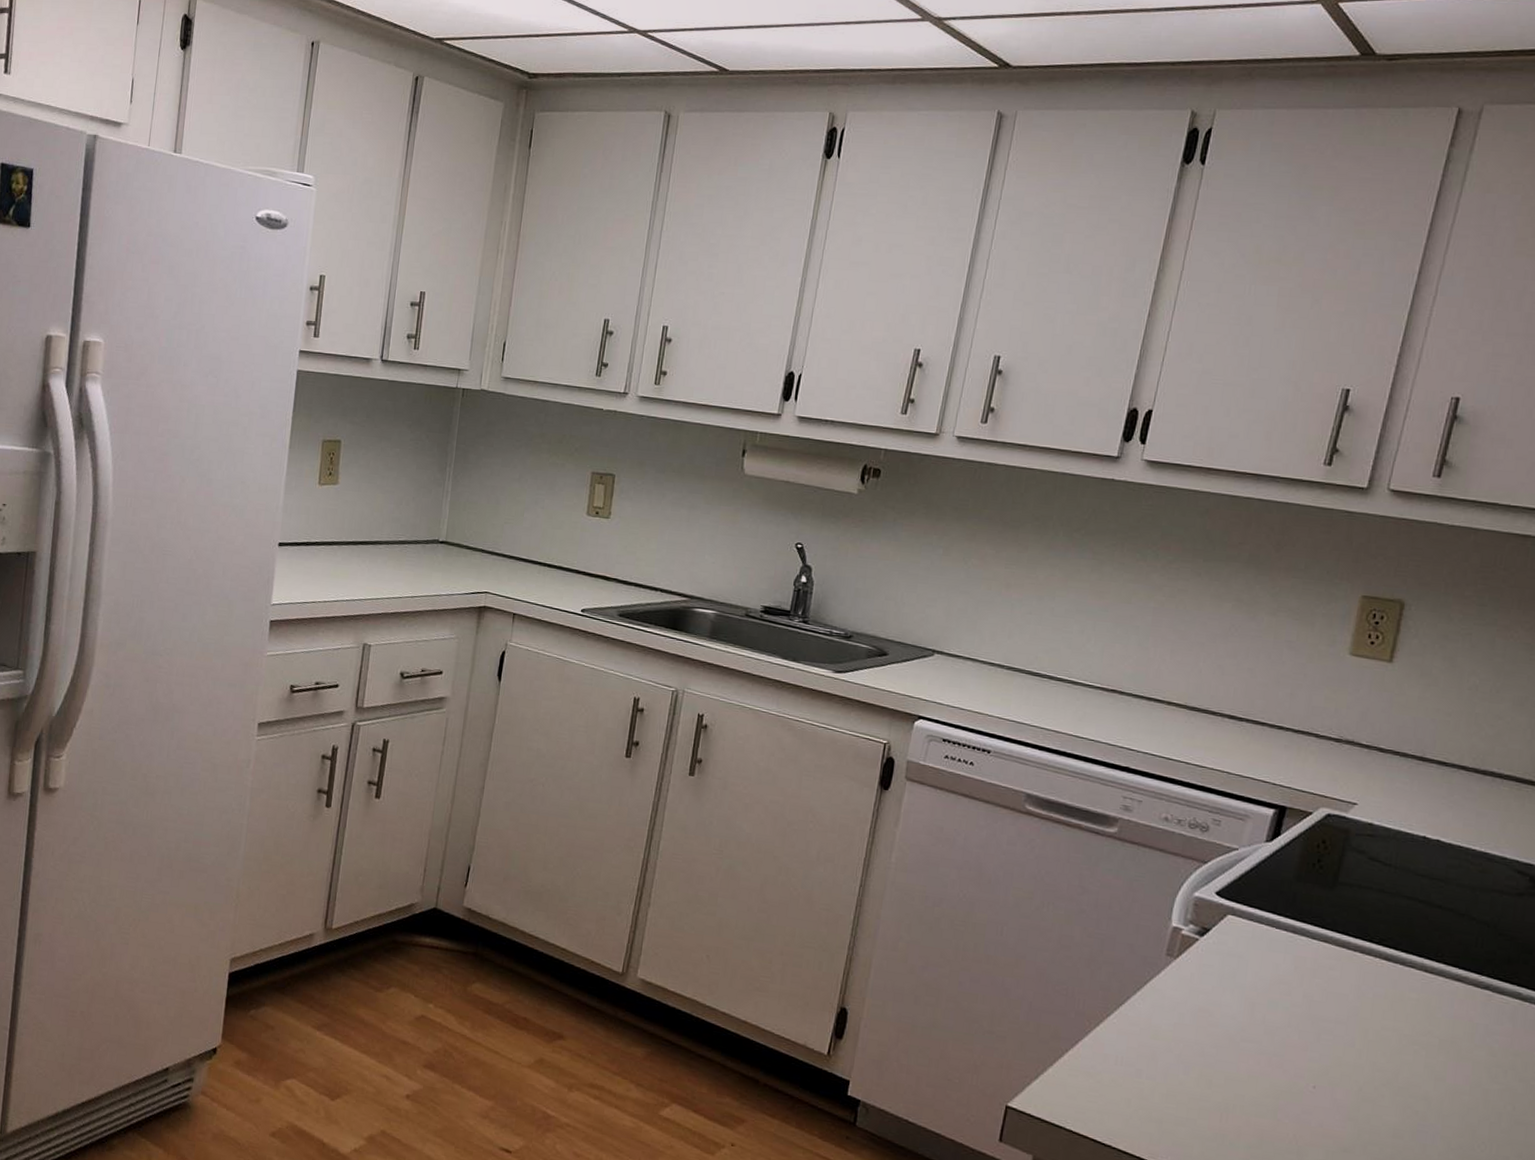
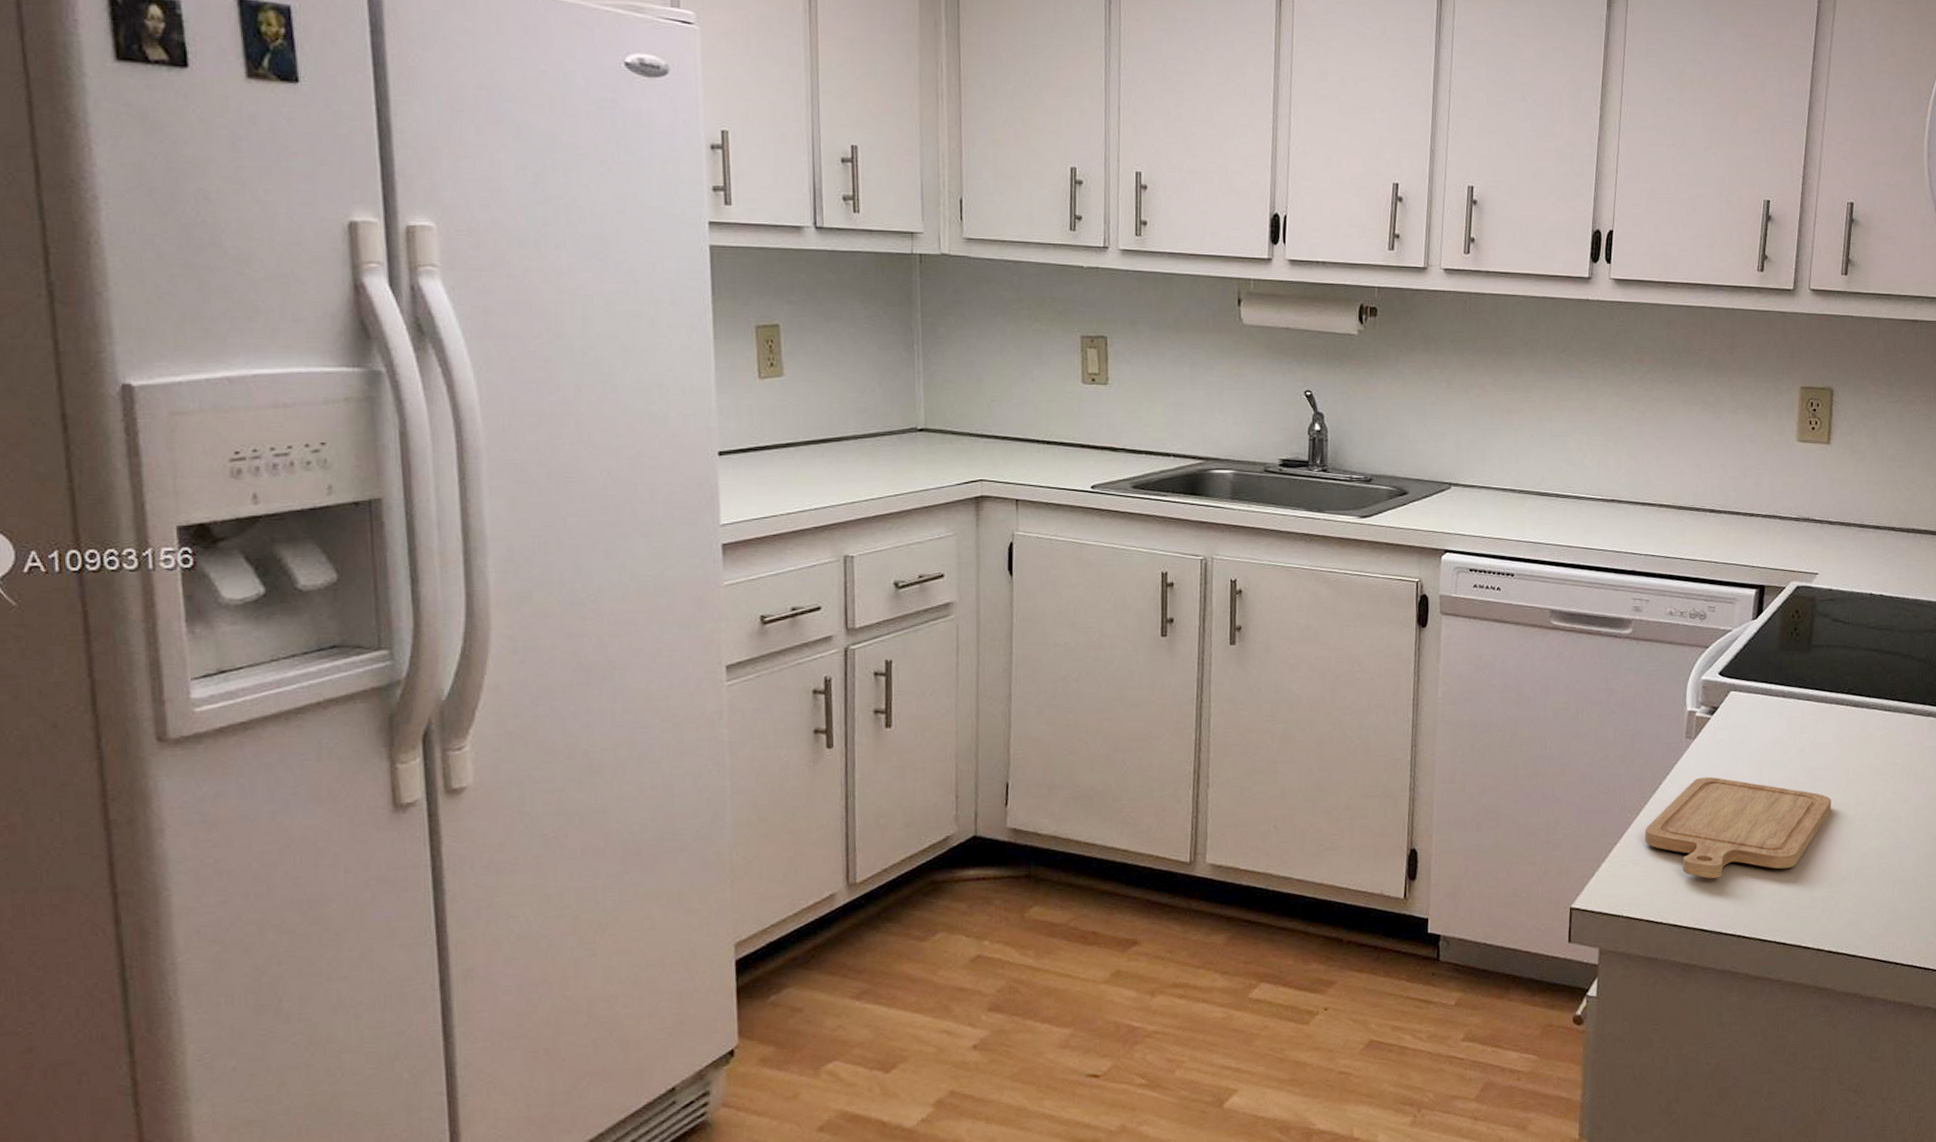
chopping board: none [1102,1000,1341,1123] -> present [1644,776,1832,879]

